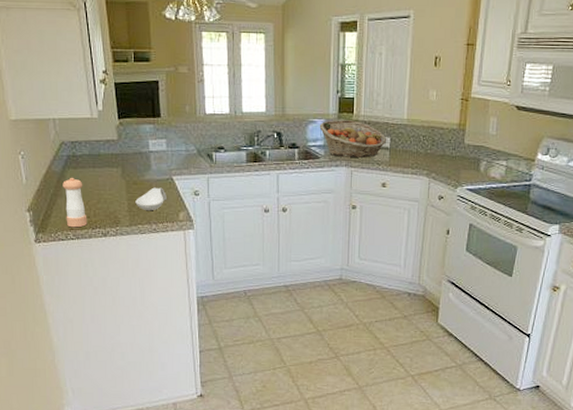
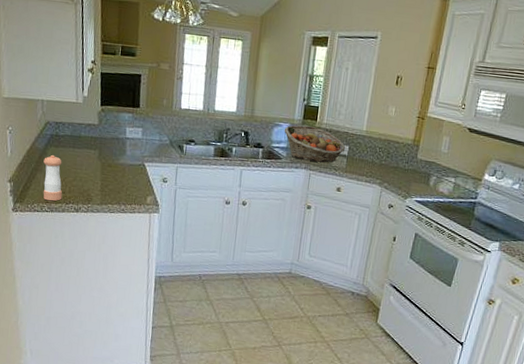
spoon rest: present [135,187,167,211] -> none [108,171,137,193]

